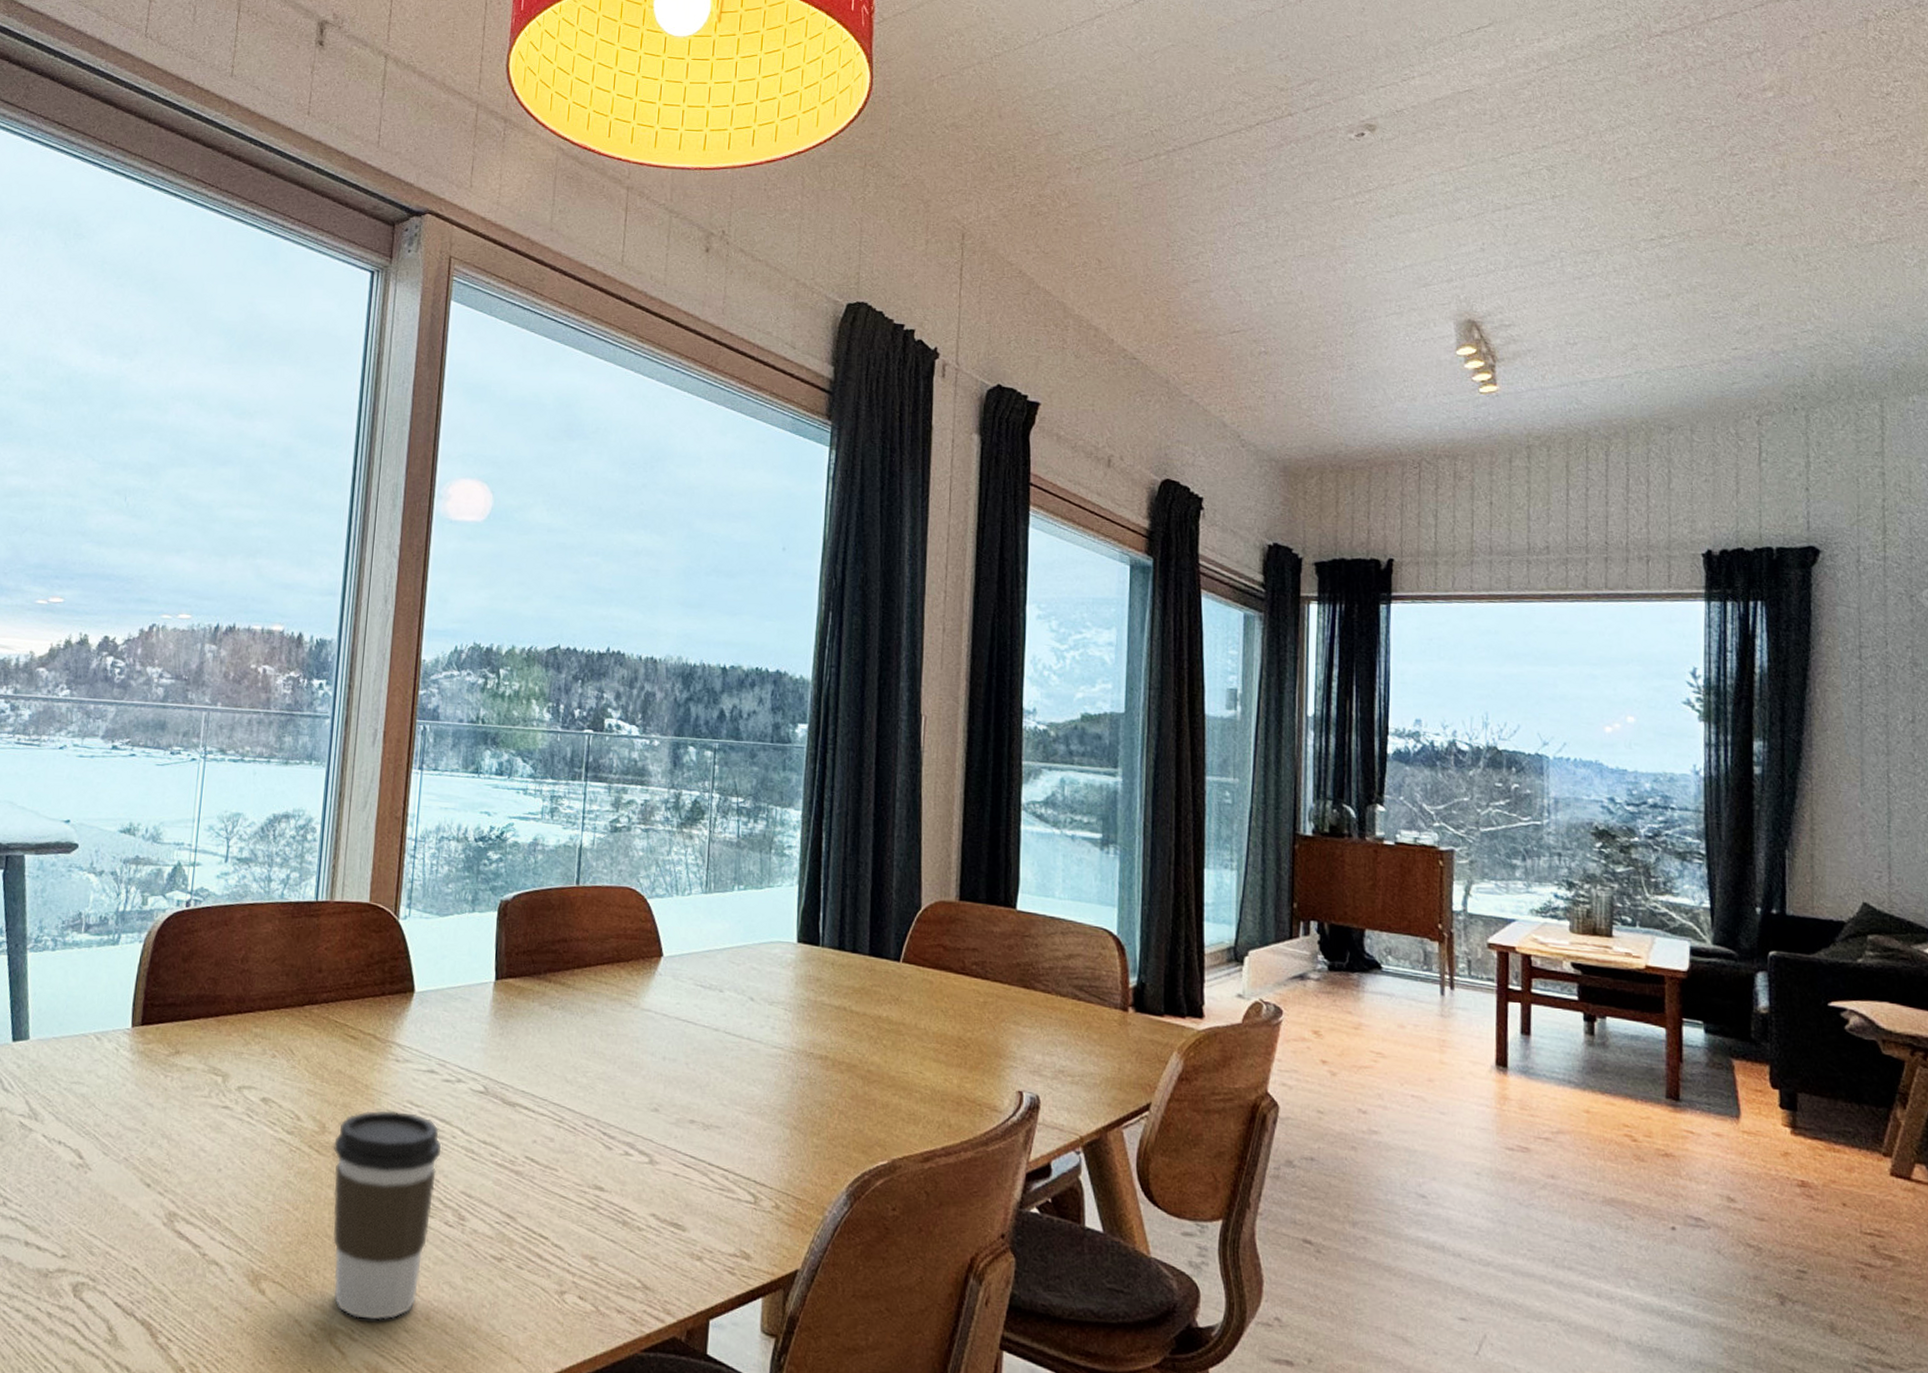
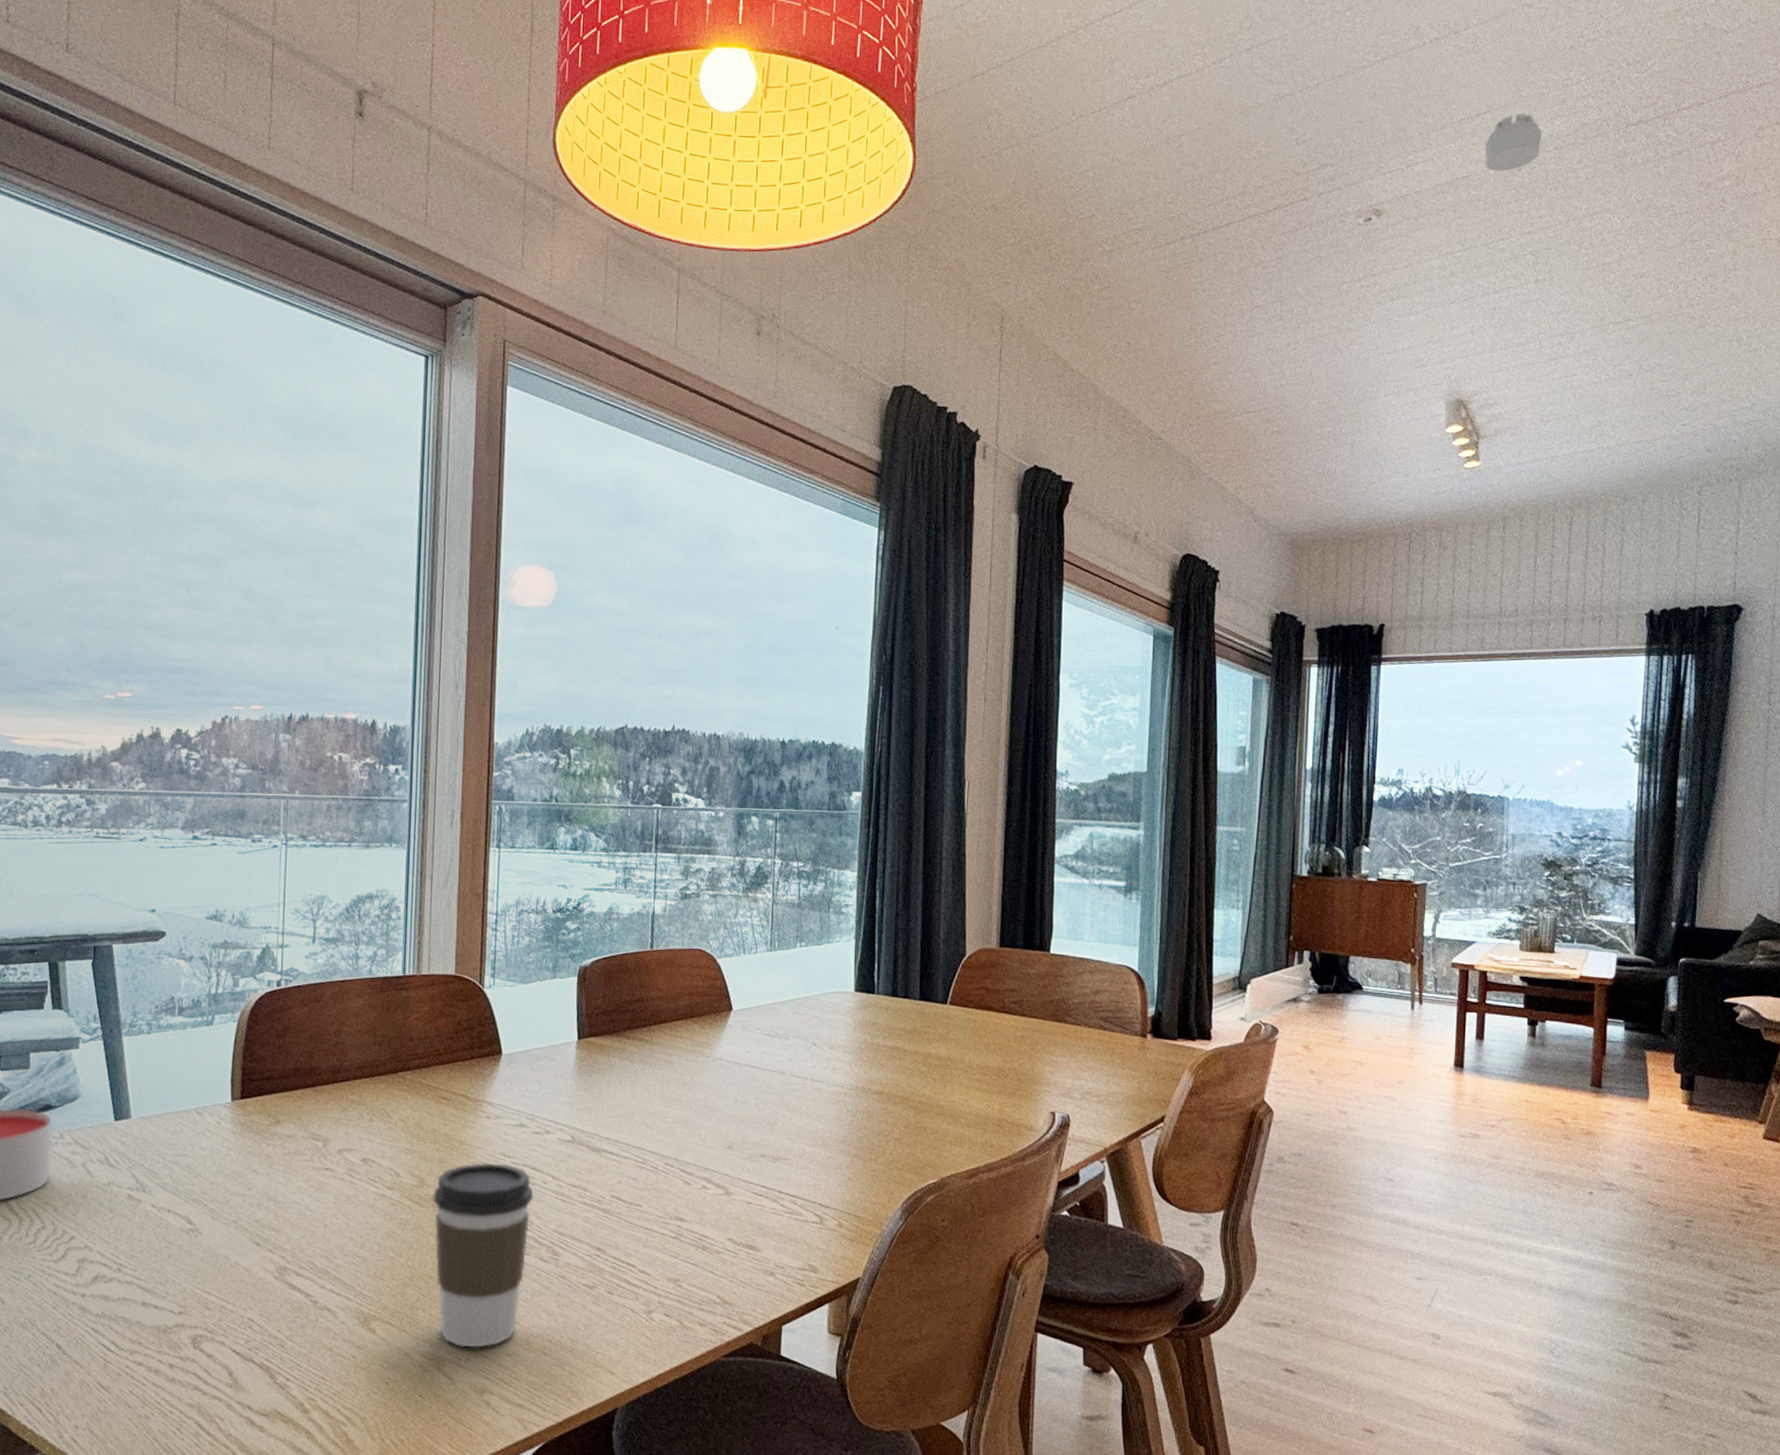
smoke detector: none [1488,26,1553,85] -> present [1484,113,1543,171]

